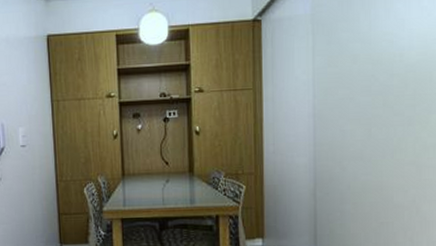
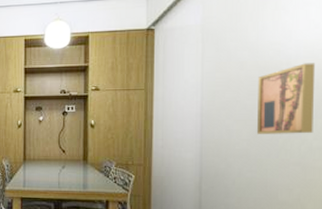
wall art: none [370,54,429,133] -> present [256,63,316,134]

